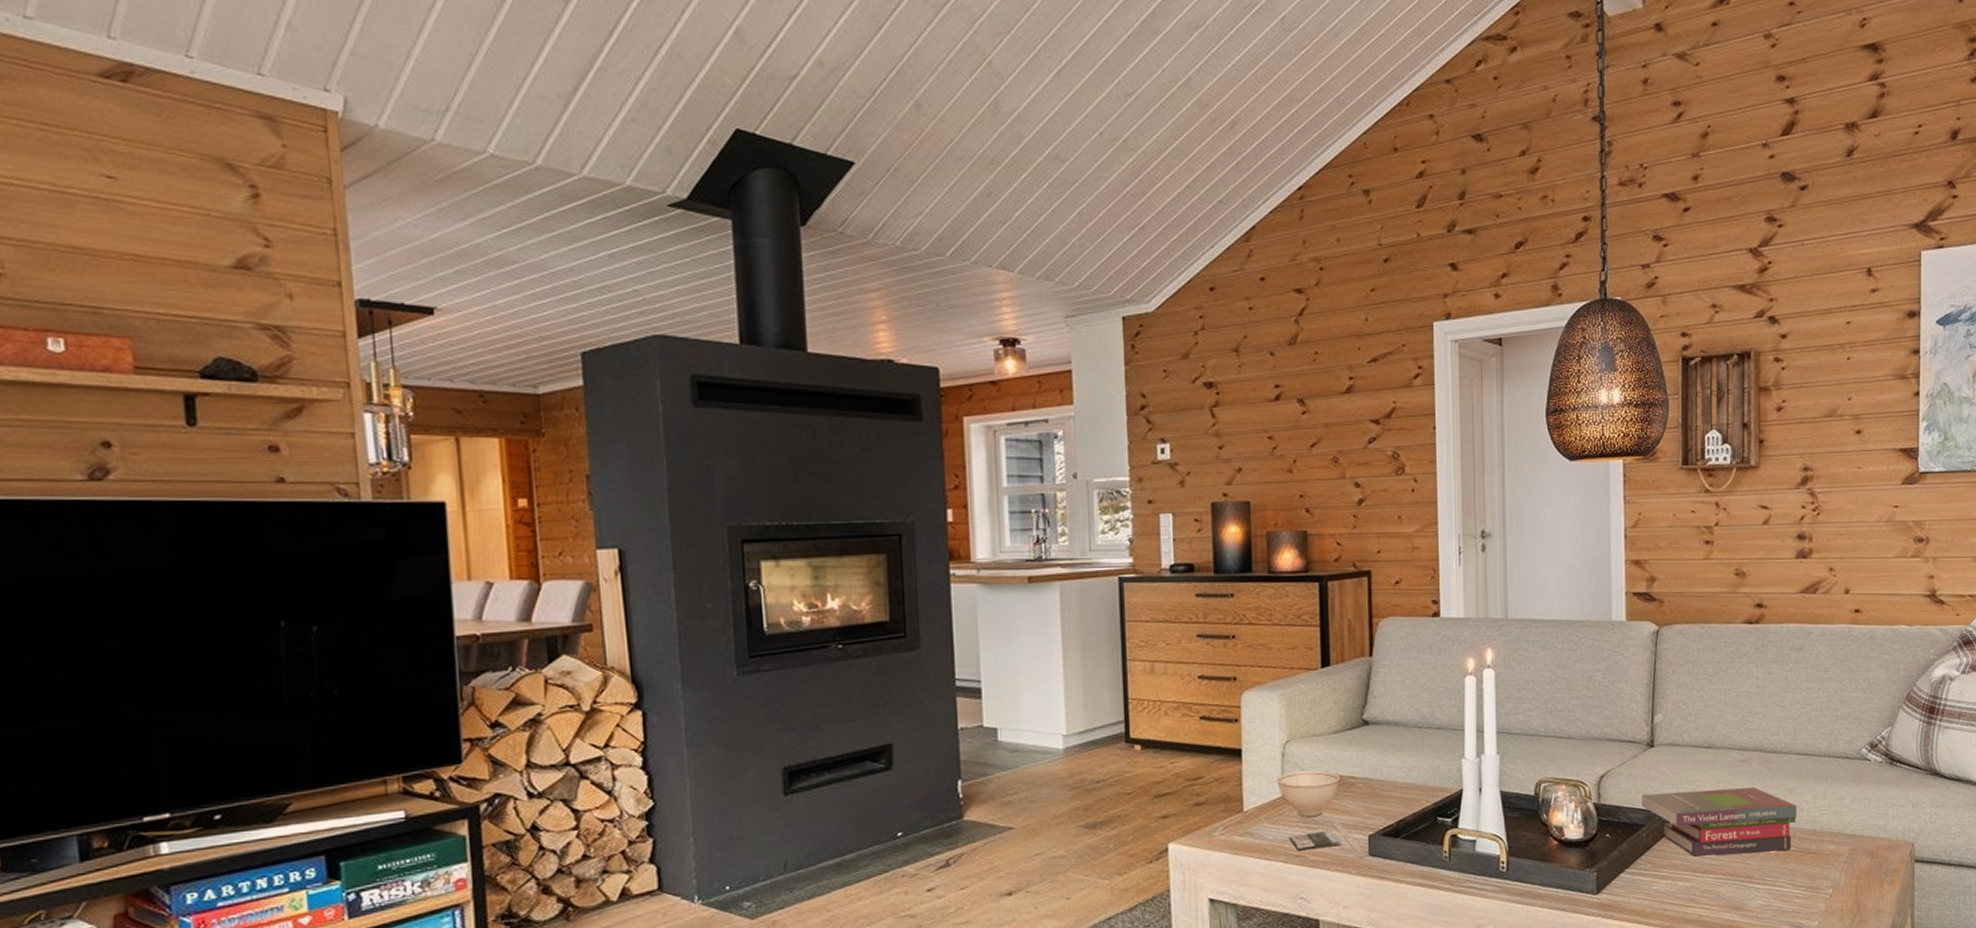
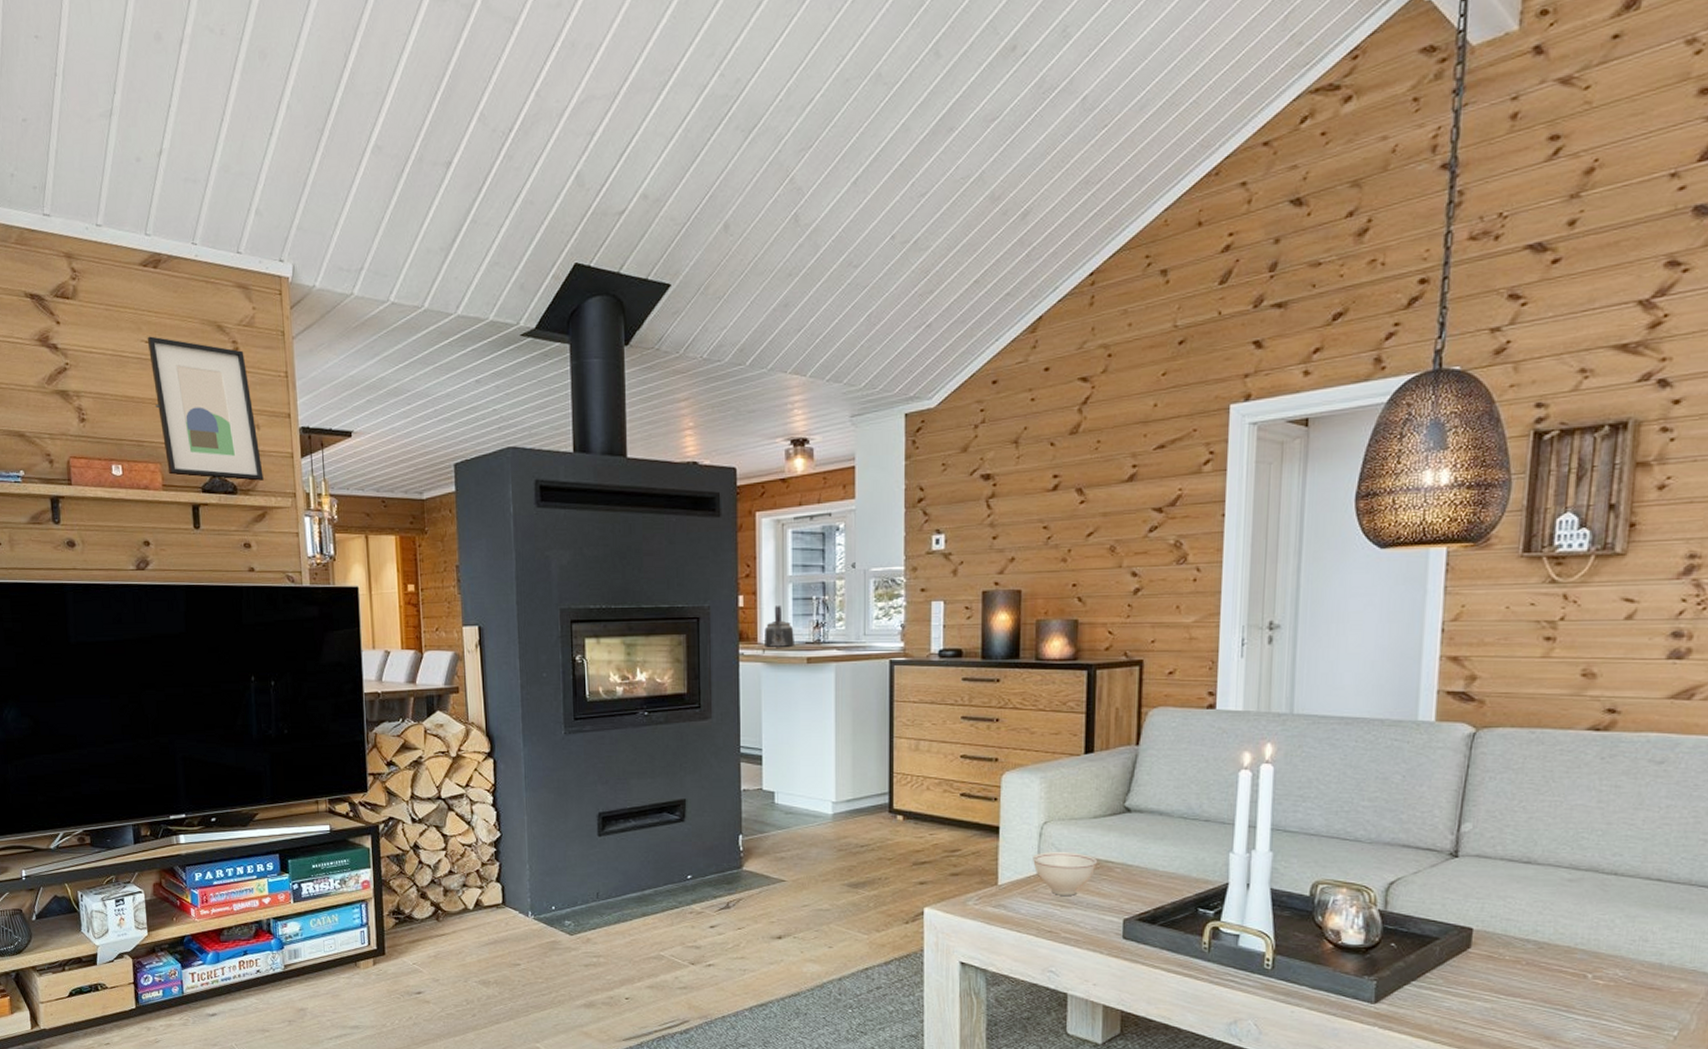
picture frame: none [109,170,300,365] -> present [147,336,264,481]
kettle: none [978,519,1013,568] -> present [765,604,794,649]
magazine: present [1289,820,1369,858] -> none [1042,901,1123,940]
books: present [1642,787,1797,857] -> none [1438,906,1639,982]

